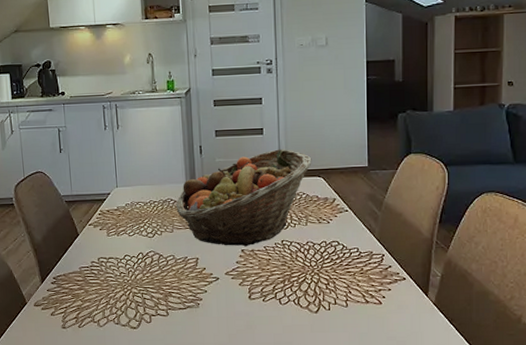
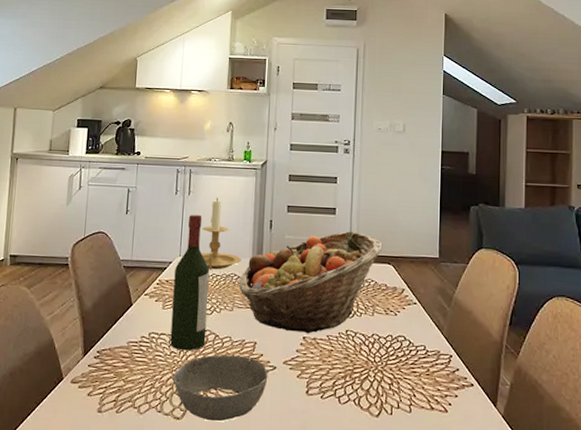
wine bottle: none [114,147,151,271] -> present [170,214,210,351]
bowl: none [125,271,212,328] -> present [172,354,268,422]
candle holder: none [134,128,176,198] -> present [201,197,241,271]

